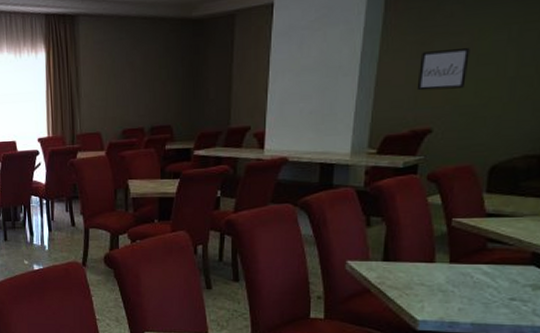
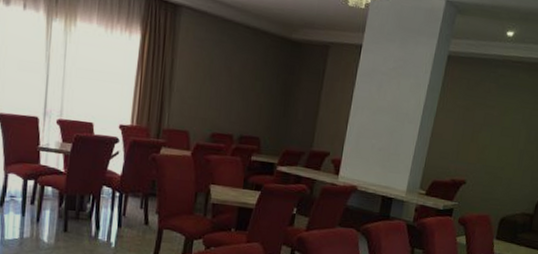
wall art: present [416,48,470,91] -> none [459,116,498,151]

